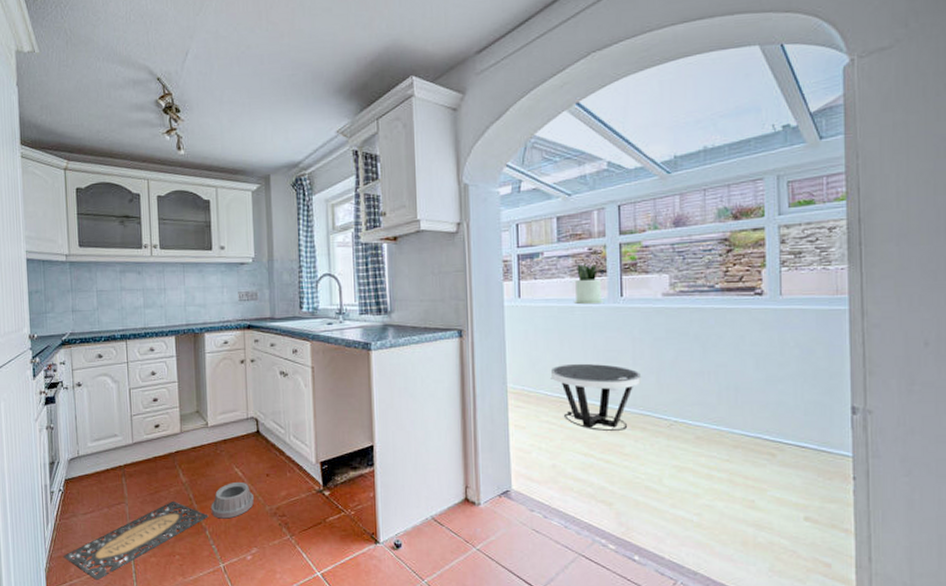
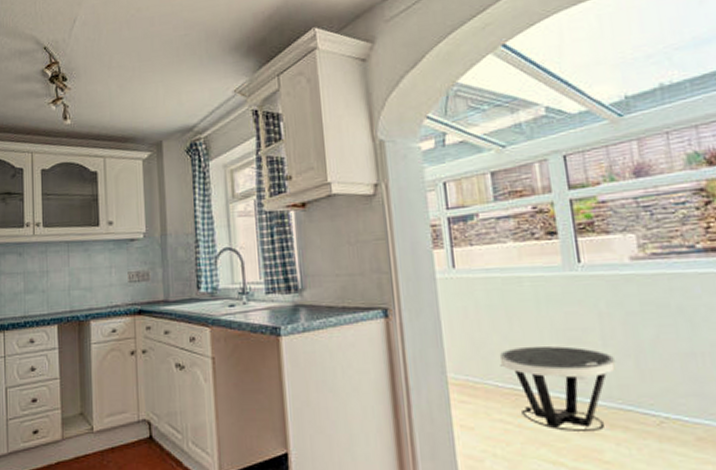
planter: present [573,261,604,305] -> none [520,222,558,275]

